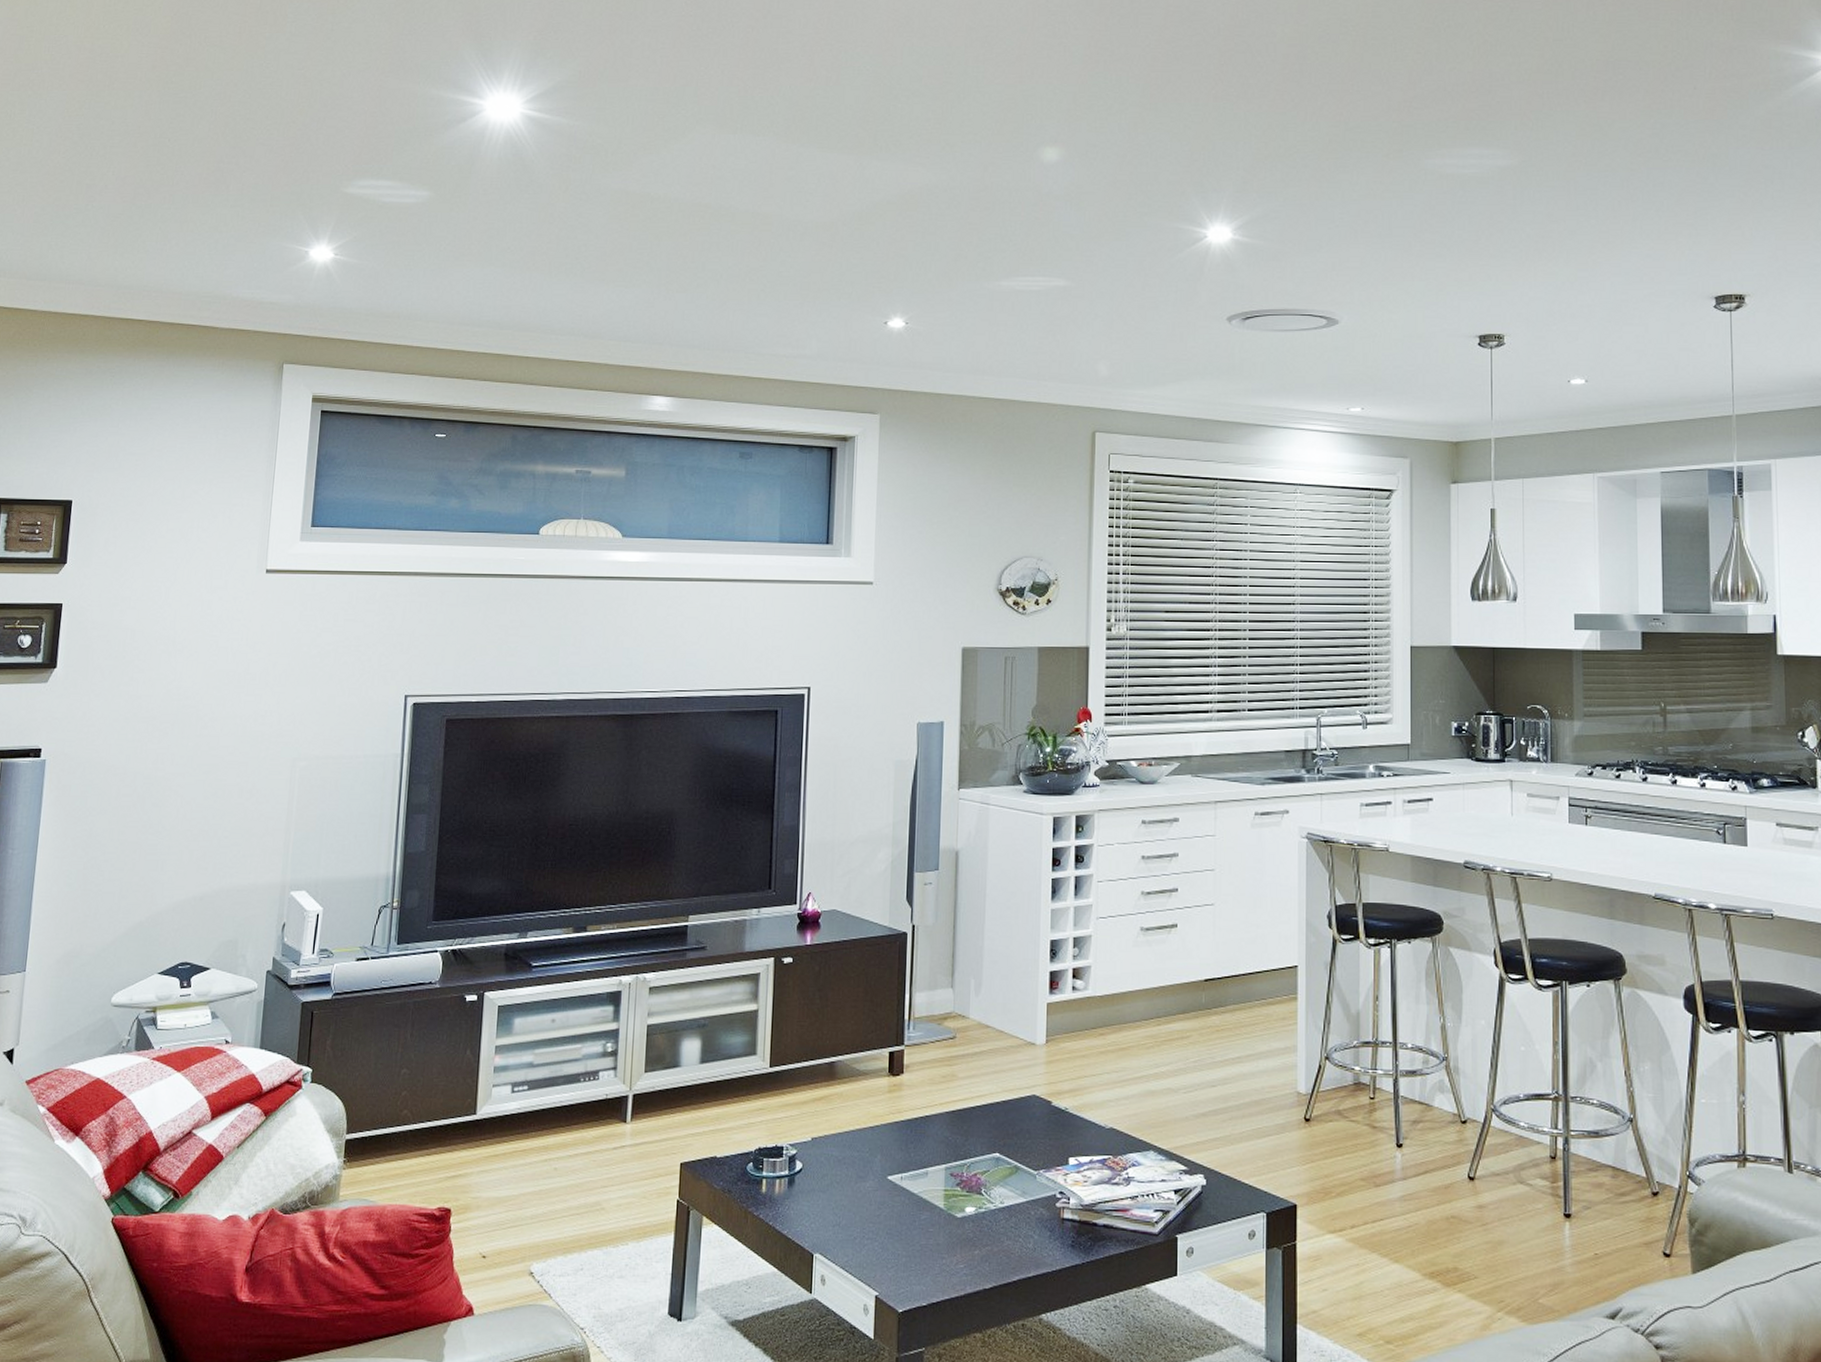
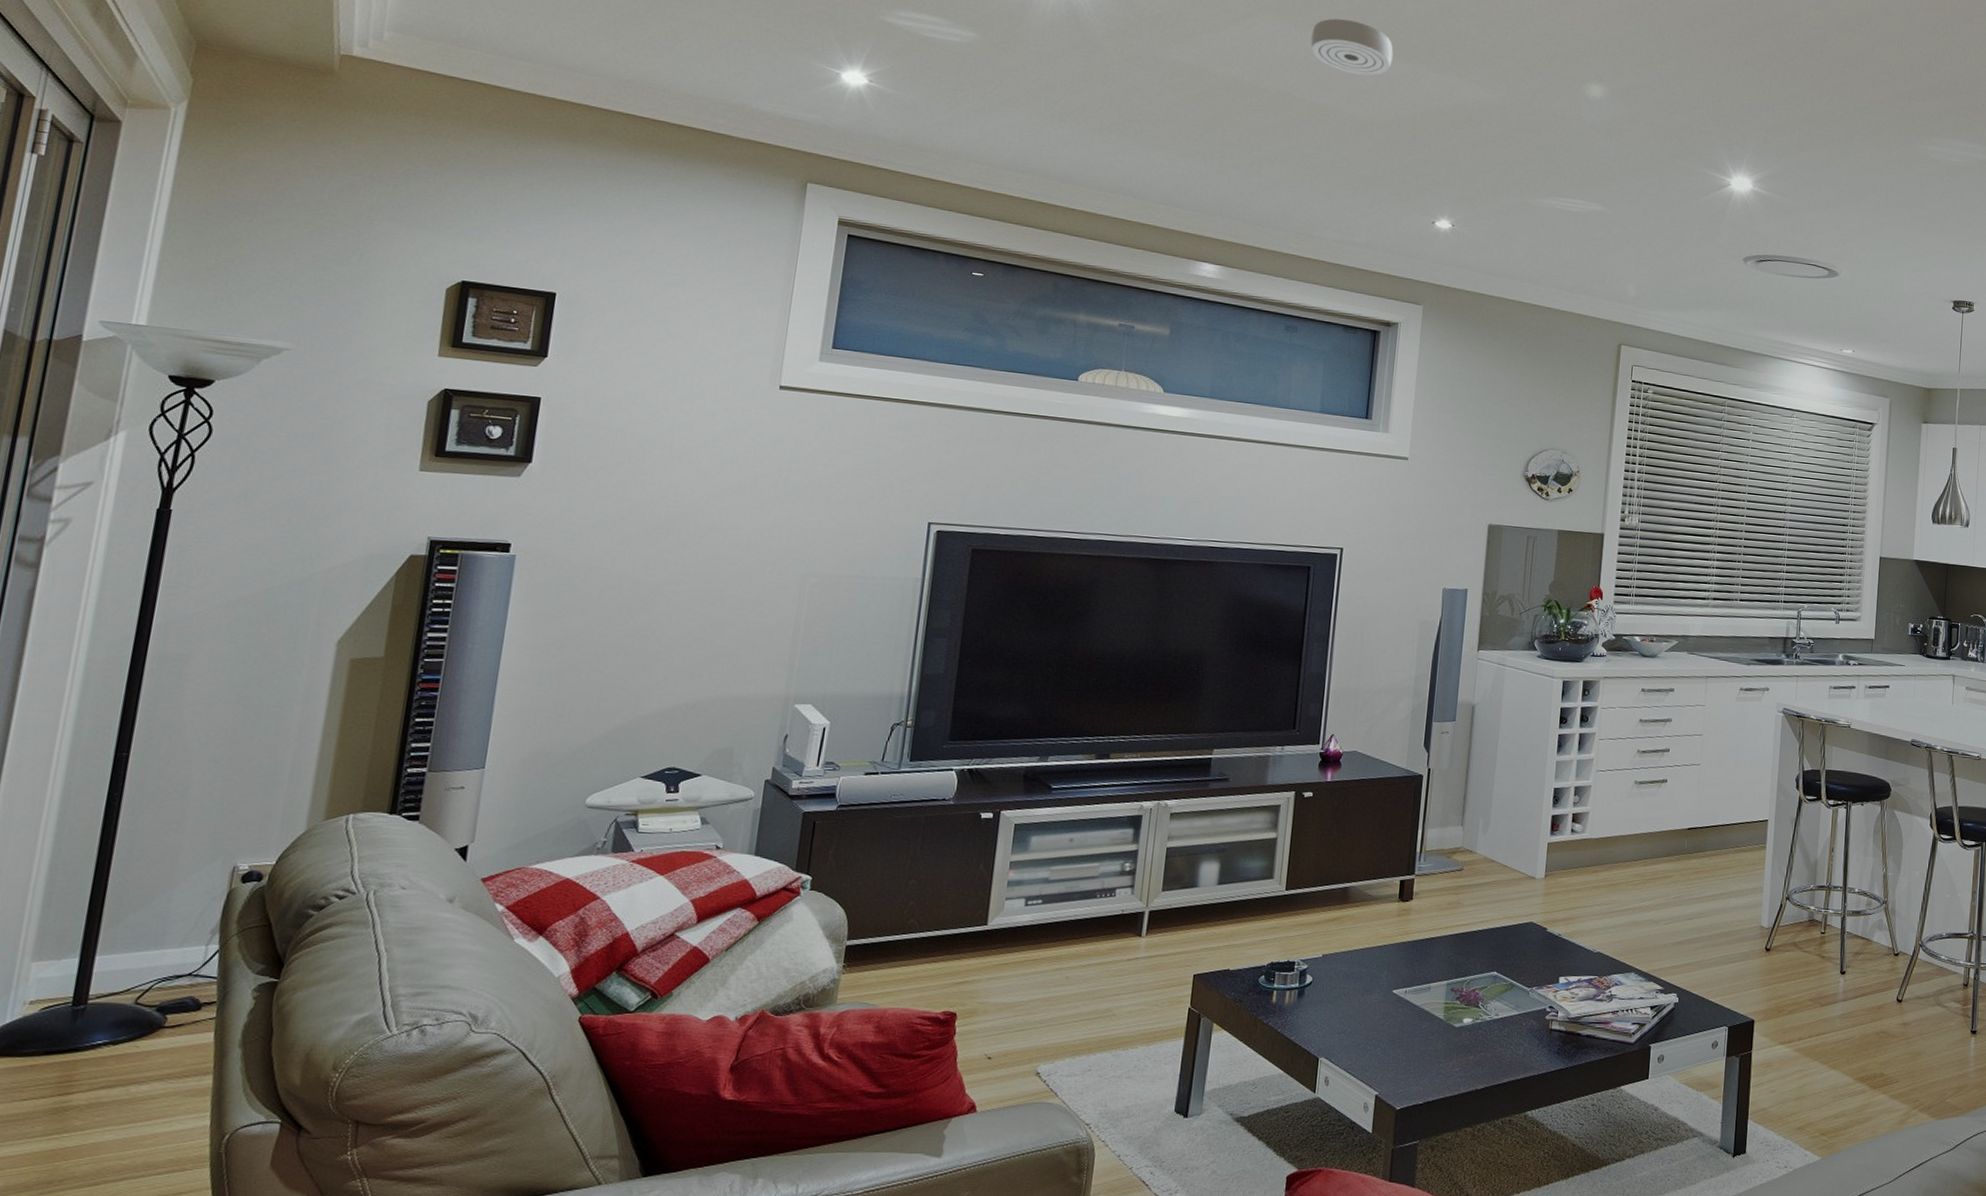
smoke detector: none [750,120,835,175] -> present [1310,18,1394,76]

